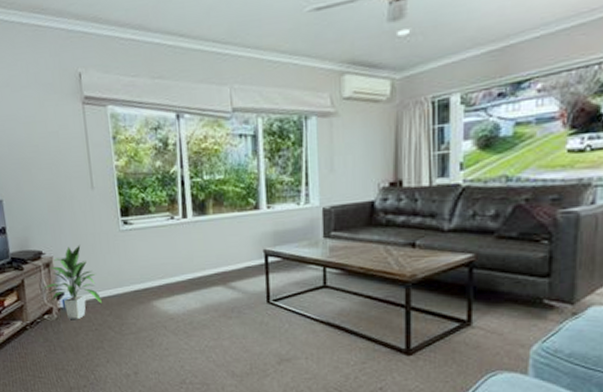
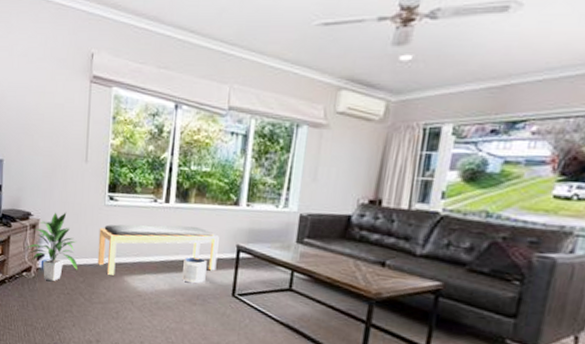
bench: none [118,238,247,303] -> present [97,224,219,275]
planter: none [212,269,237,297] -> present [182,257,207,284]

